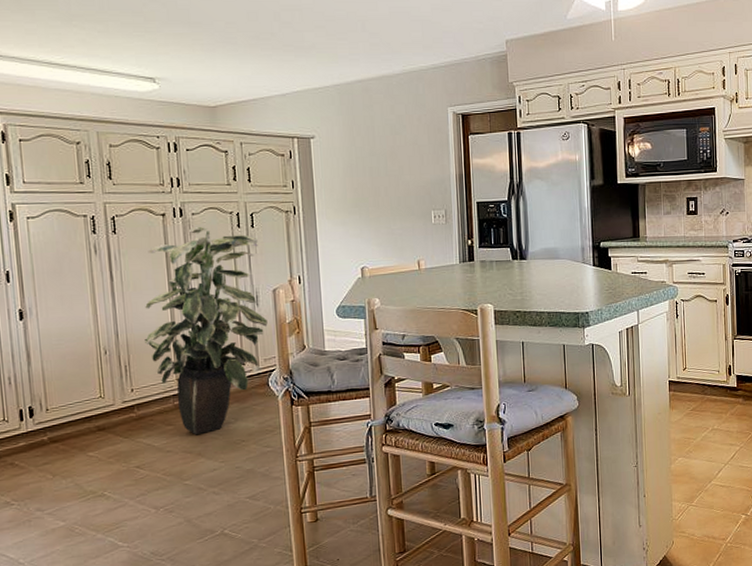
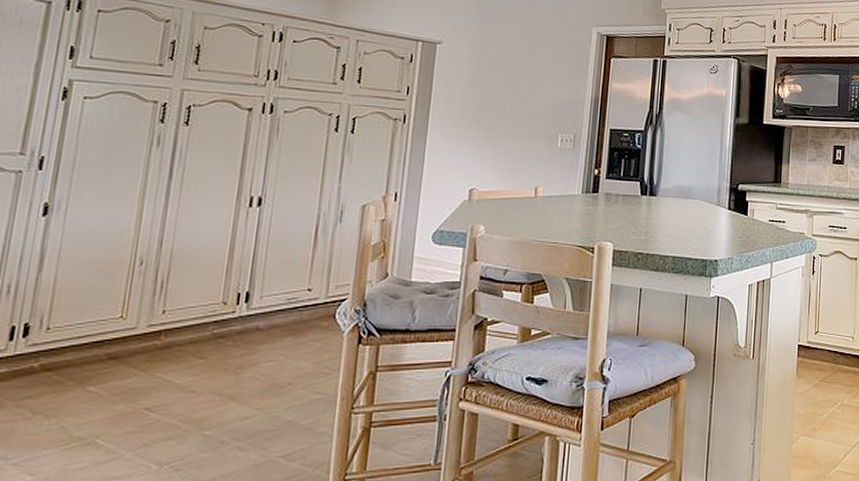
indoor plant: present [145,226,268,435] -> none [194,125,356,373]

